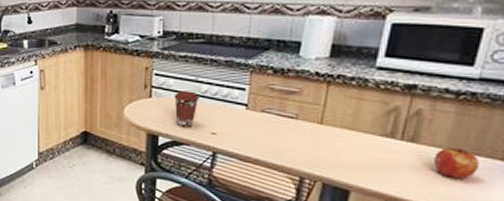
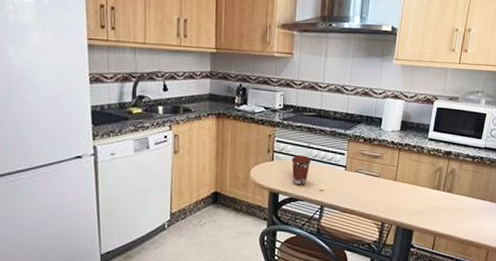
apple: present [433,148,479,179] -> none [461,196,485,217]

